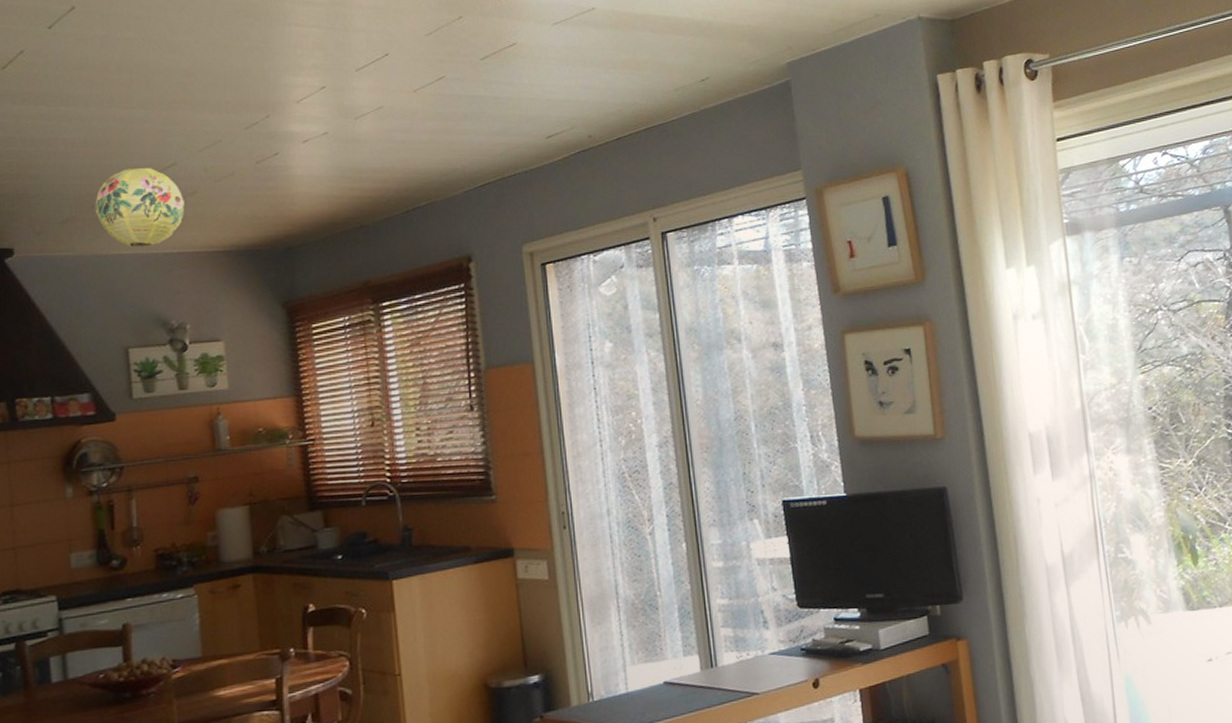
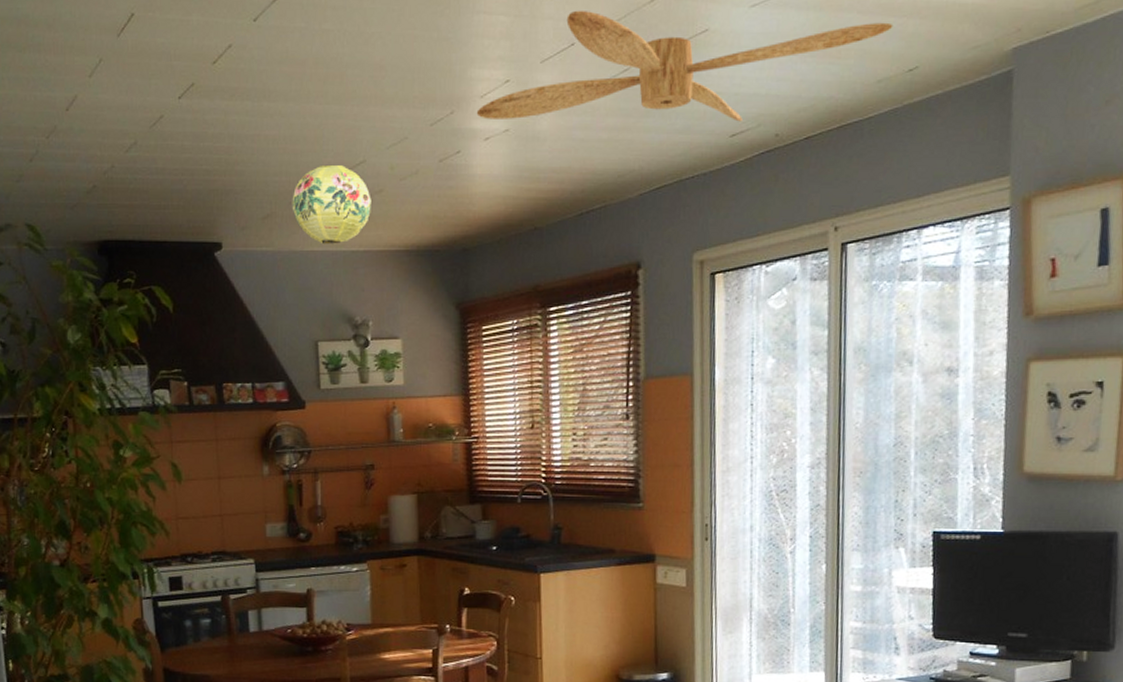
ceiling fan: none [293,24,683,125] -> present [476,10,893,122]

